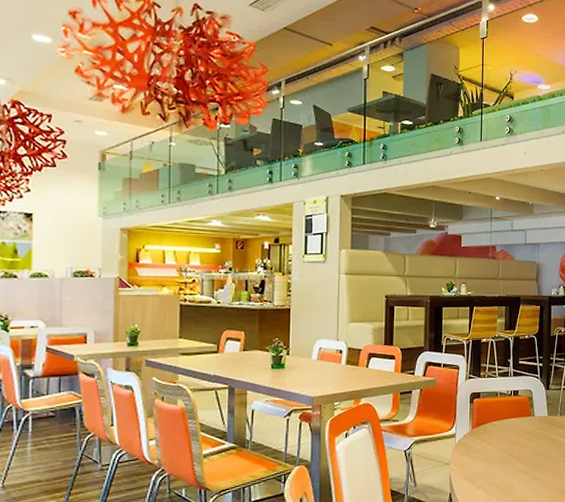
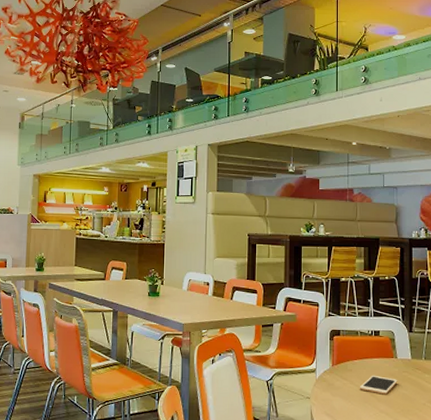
cell phone: none [498,434,535,453] -> present [359,375,398,395]

